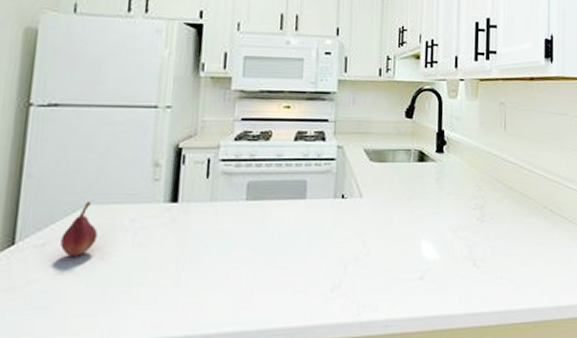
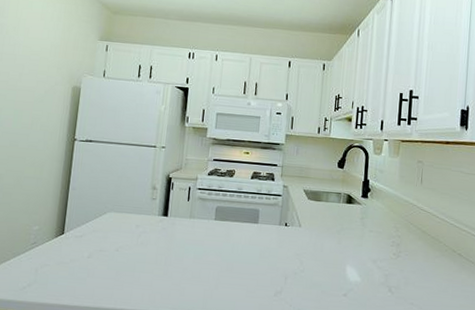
fruit: present [60,201,98,256] -> none [91,209,115,247]

